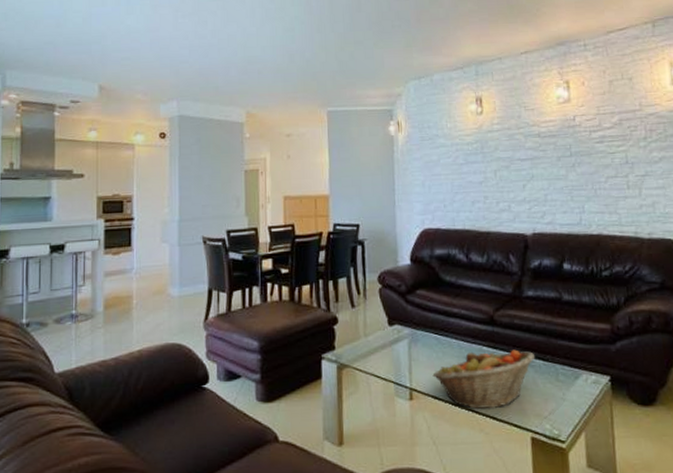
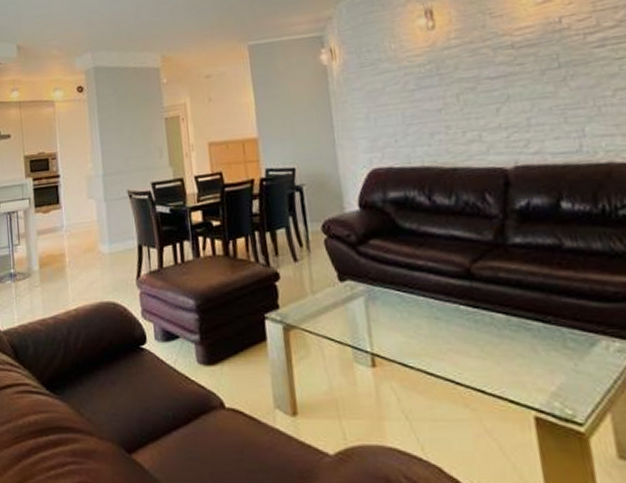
fruit basket: present [432,349,536,409] -> none [397,309,532,379]

